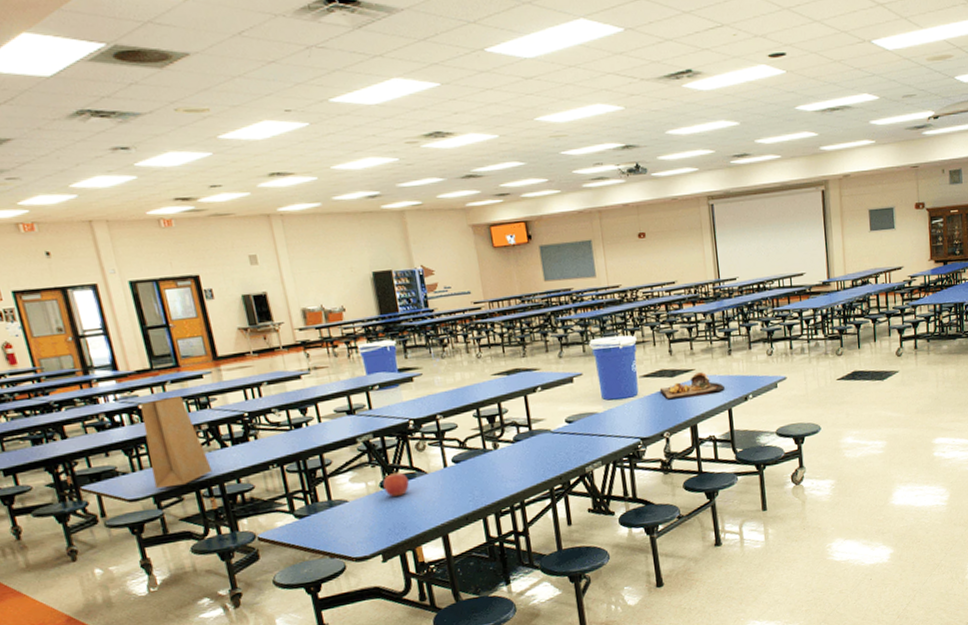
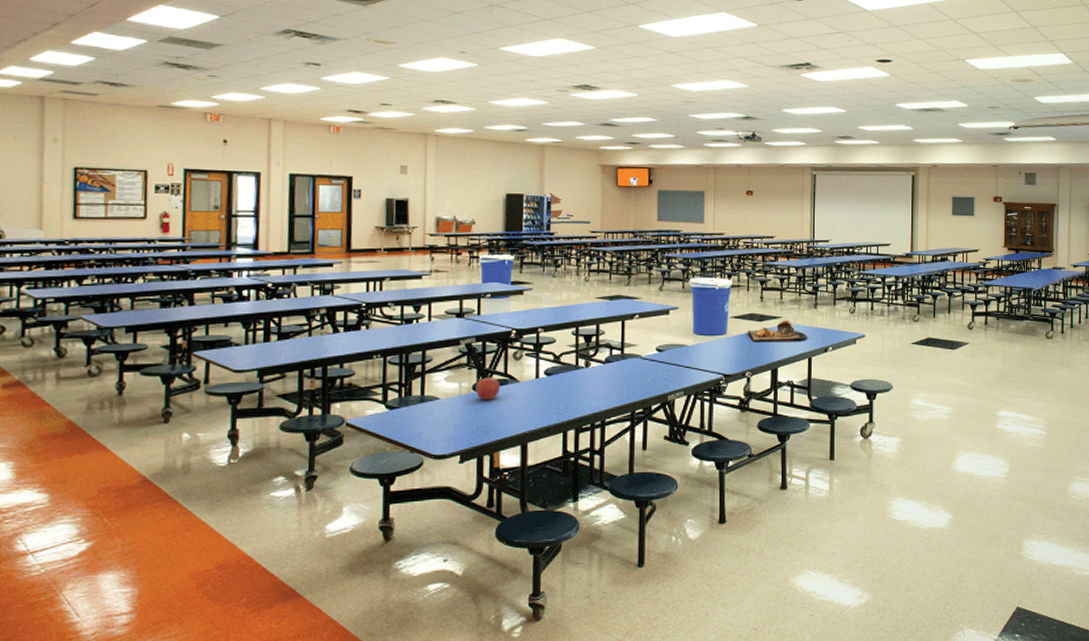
paper bag: present [140,395,212,489] -> none [262,279,320,364]

